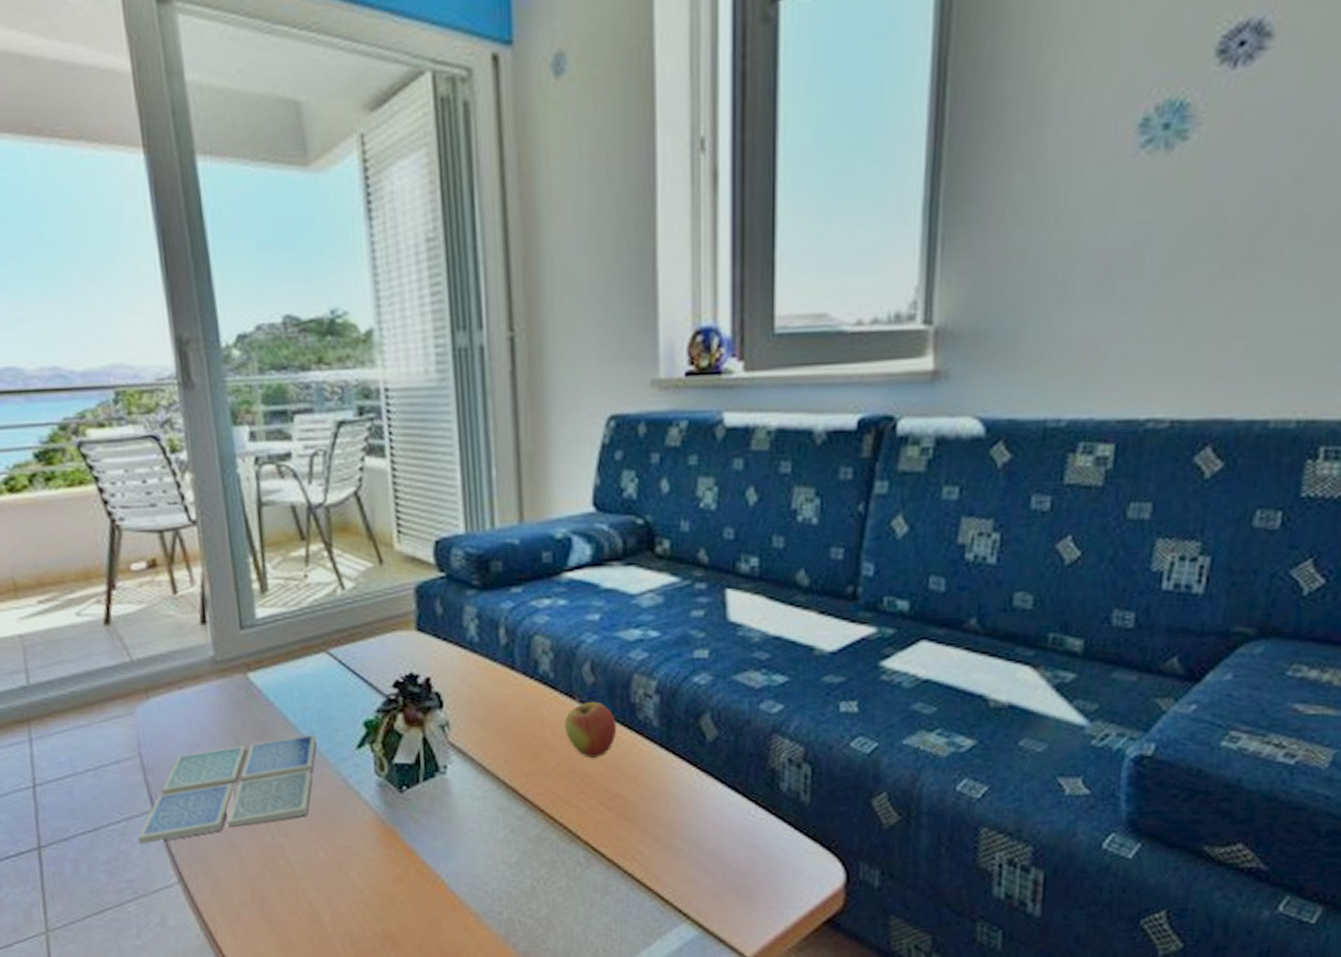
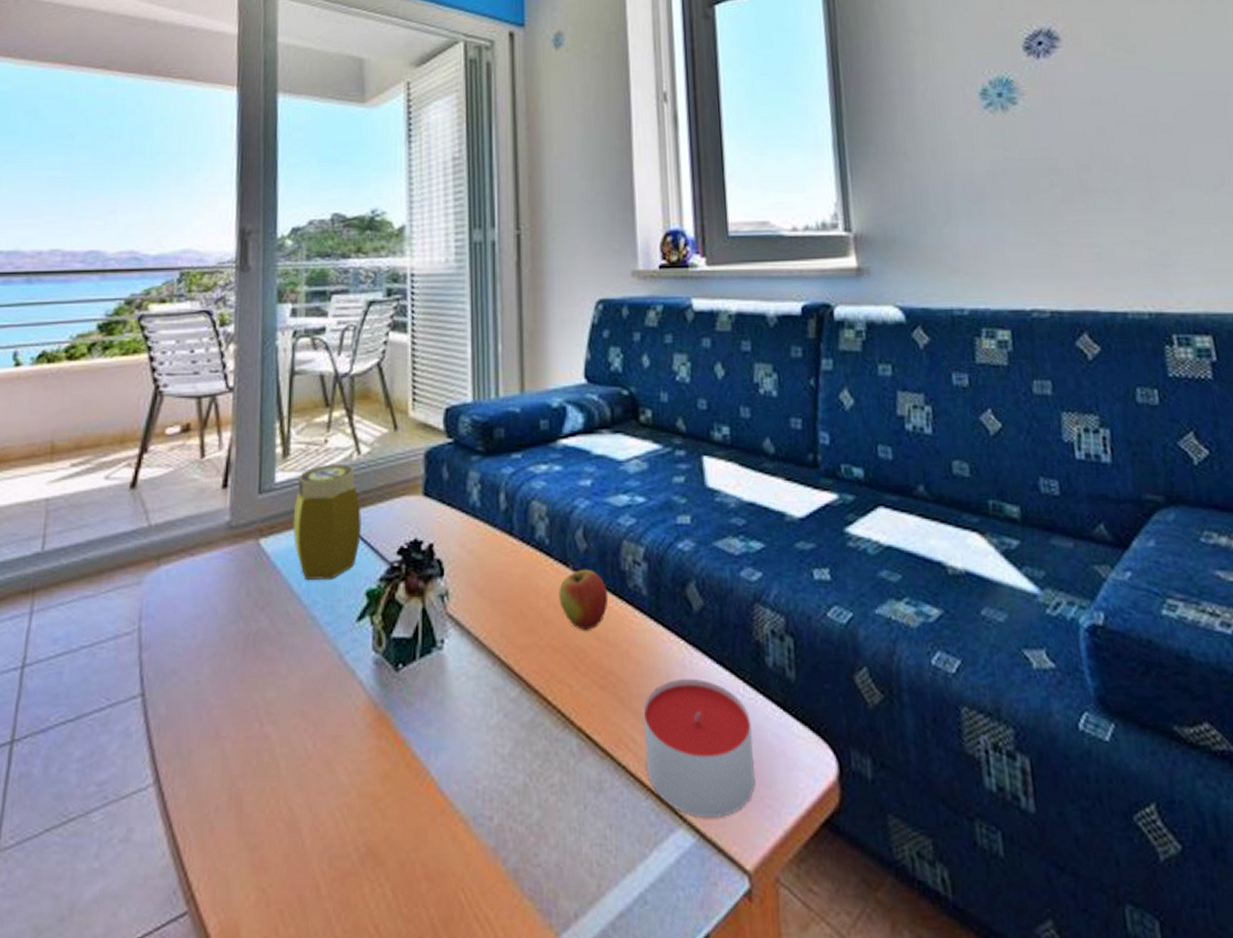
drink coaster: present [137,734,316,844] -> none [119,605,318,736]
jar: none [279,599,353,712] -> present [293,463,361,581]
candle: none [650,800,761,915] -> present [643,678,755,817]

